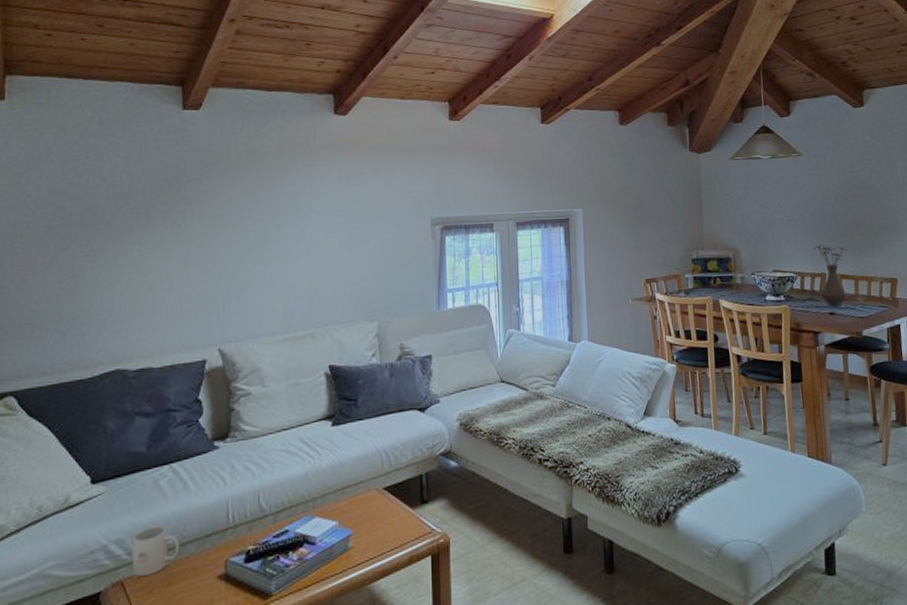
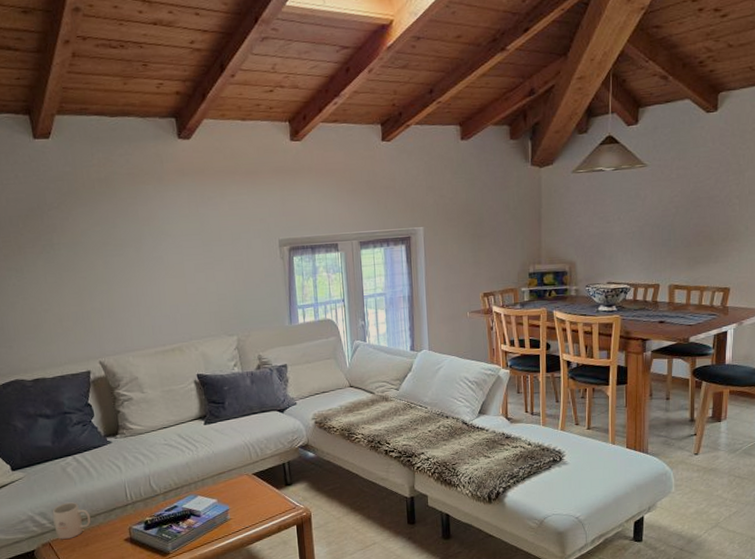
vase: present [813,244,849,307] -> none [649,256,684,316]

